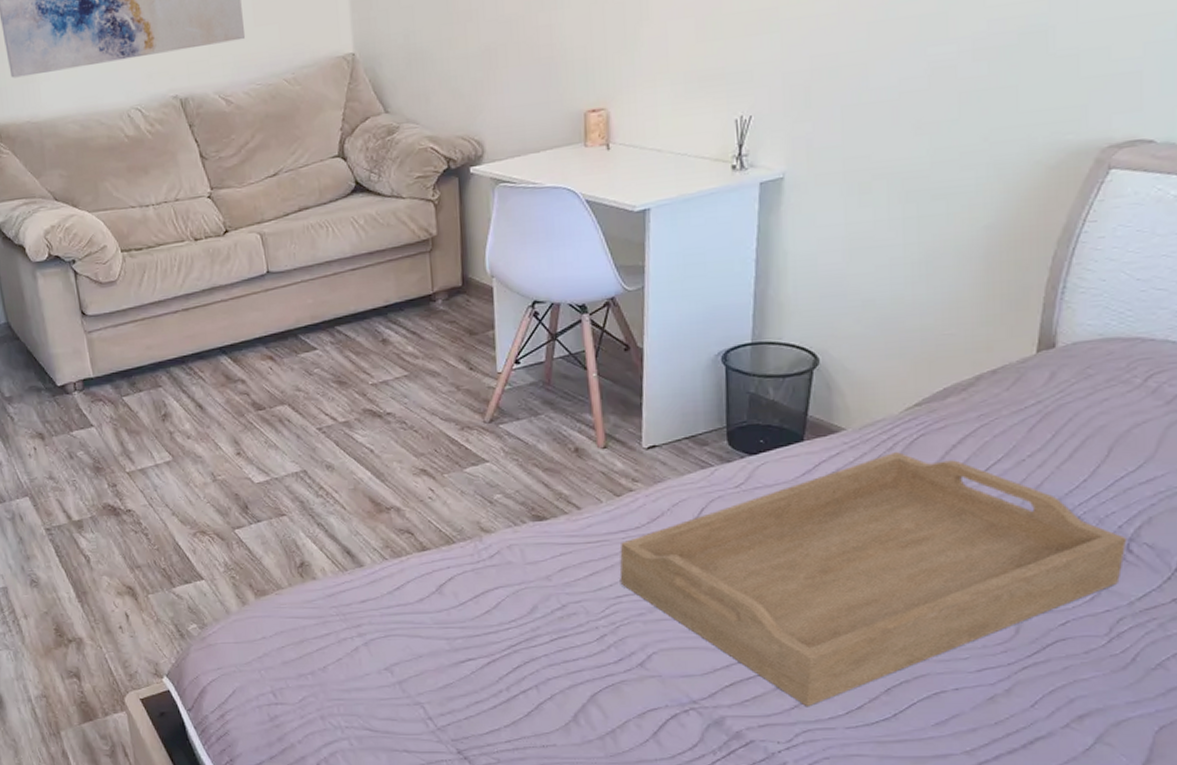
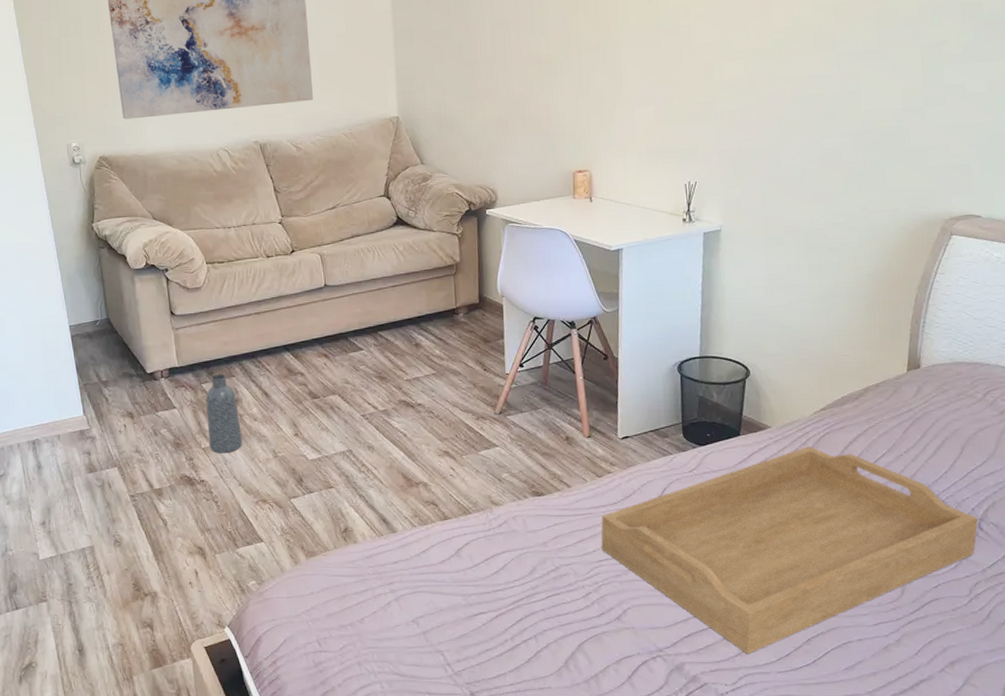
vase: none [128,384,175,478] -> present [205,374,243,453]

